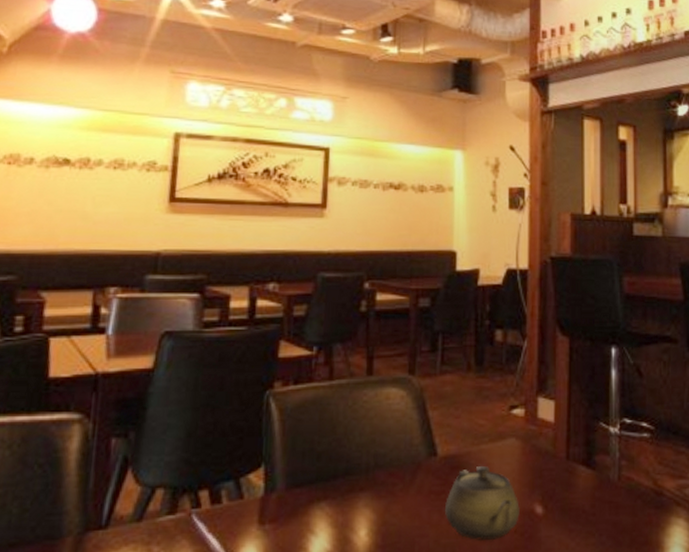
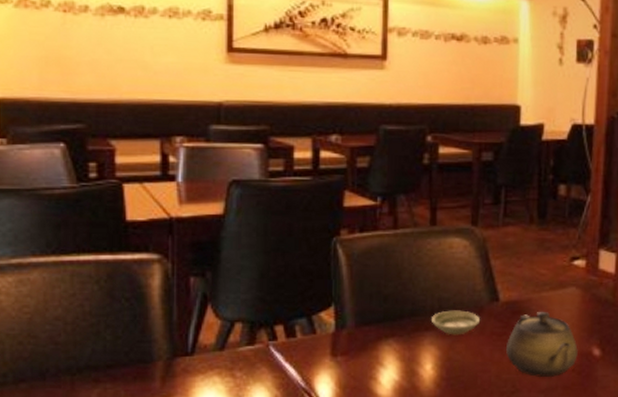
saucer: none [366,467,418,496] -> present [430,310,481,335]

